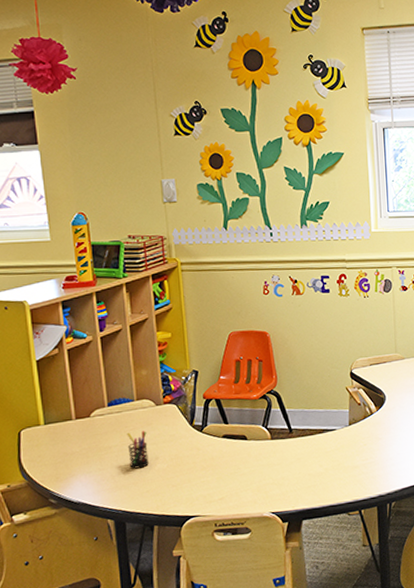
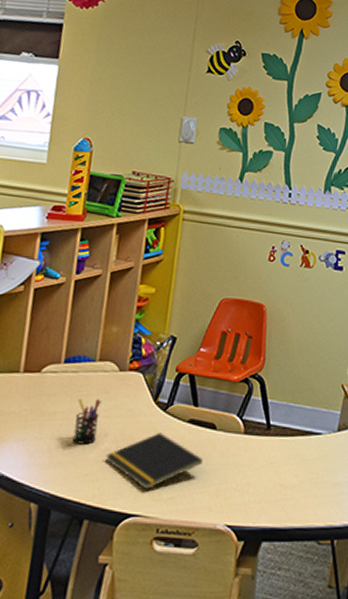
notepad: none [161,449,241,496] -> present [106,432,203,490]

